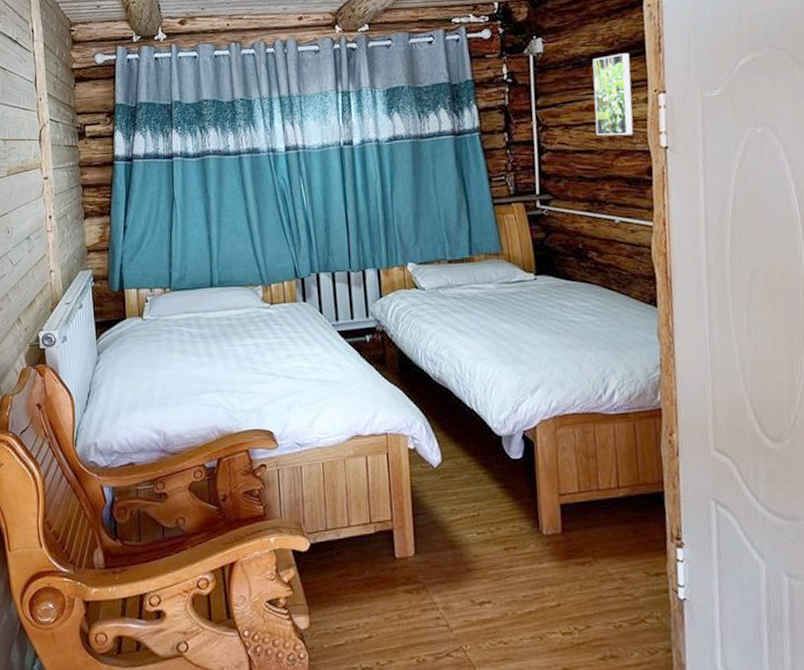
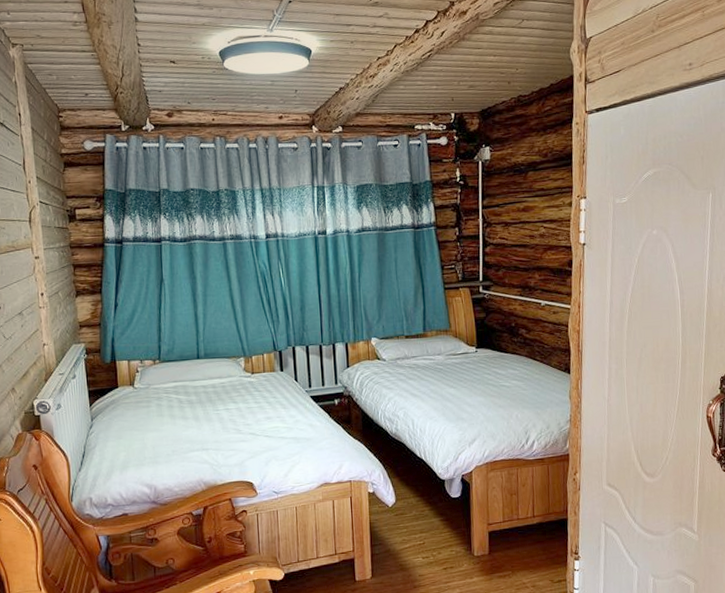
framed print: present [592,53,633,136] -> none [529,163,560,233]

